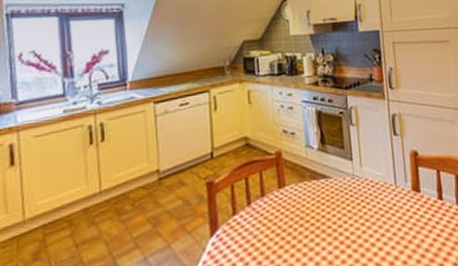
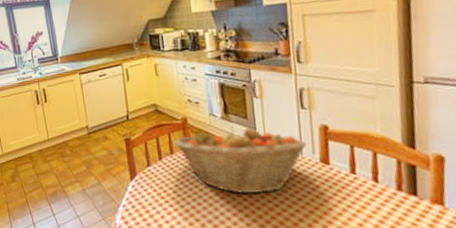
fruit basket: none [265,158,400,237] -> present [173,126,307,195]

